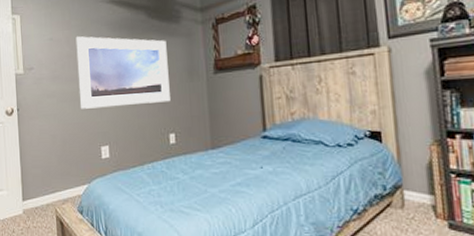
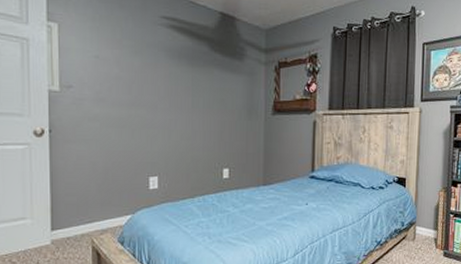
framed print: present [75,36,170,109] -> none [127,59,228,138]

